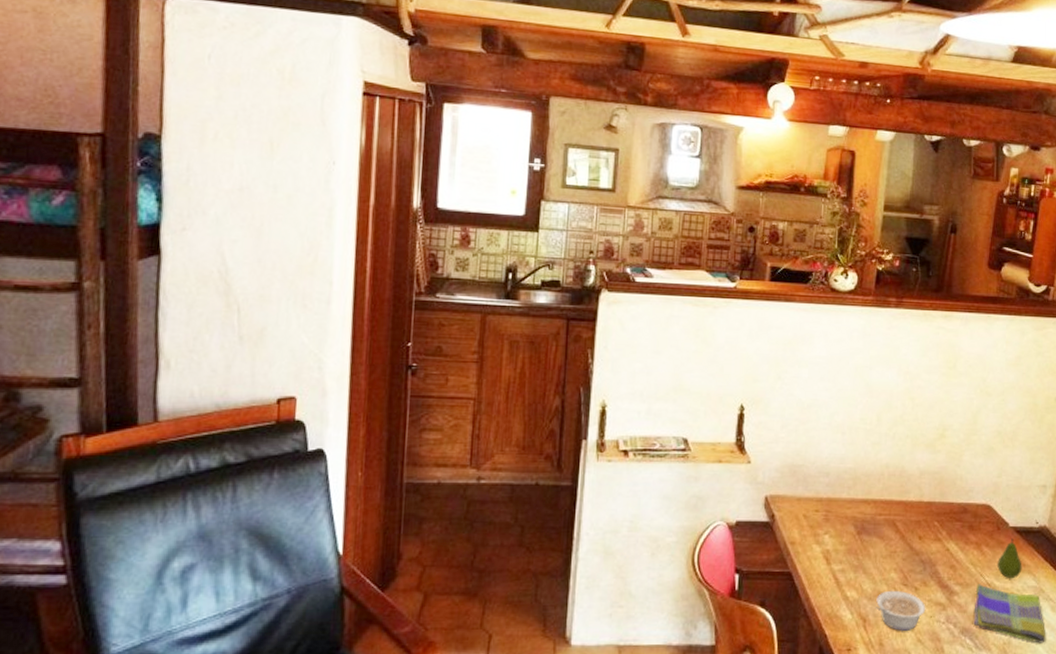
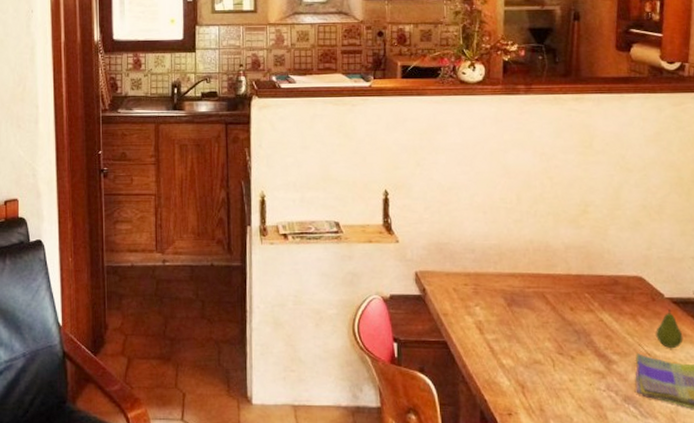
legume: present [876,590,926,632] -> none [533,358,585,399]

